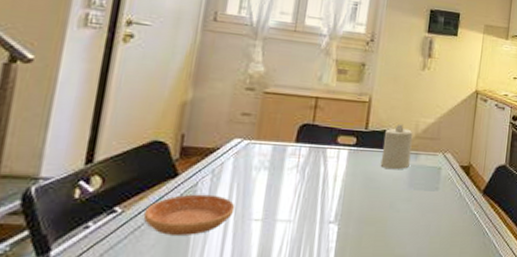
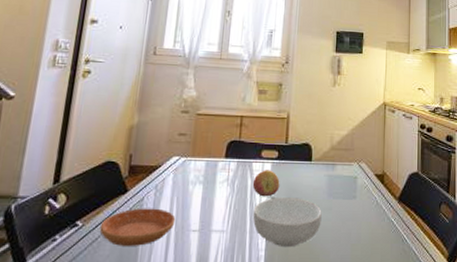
cereal bowl: none [324,186,401,239] -> present [253,197,322,248]
fruit: none [325,157,357,186] -> present [252,170,280,197]
candle: present [380,124,413,170] -> none [301,137,329,180]

